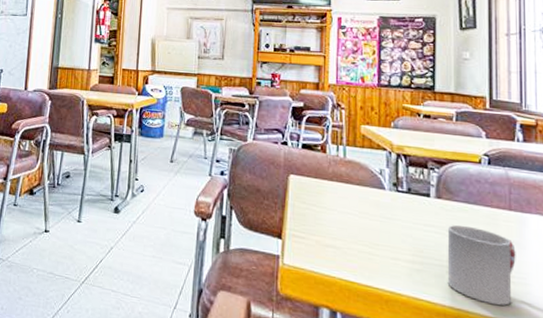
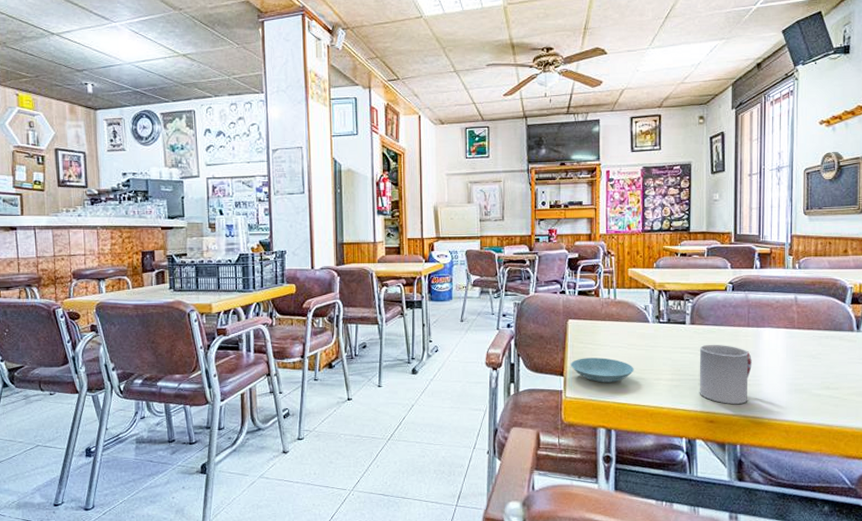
saucer: none [290,220,366,255] -> present [570,357,634,383]

